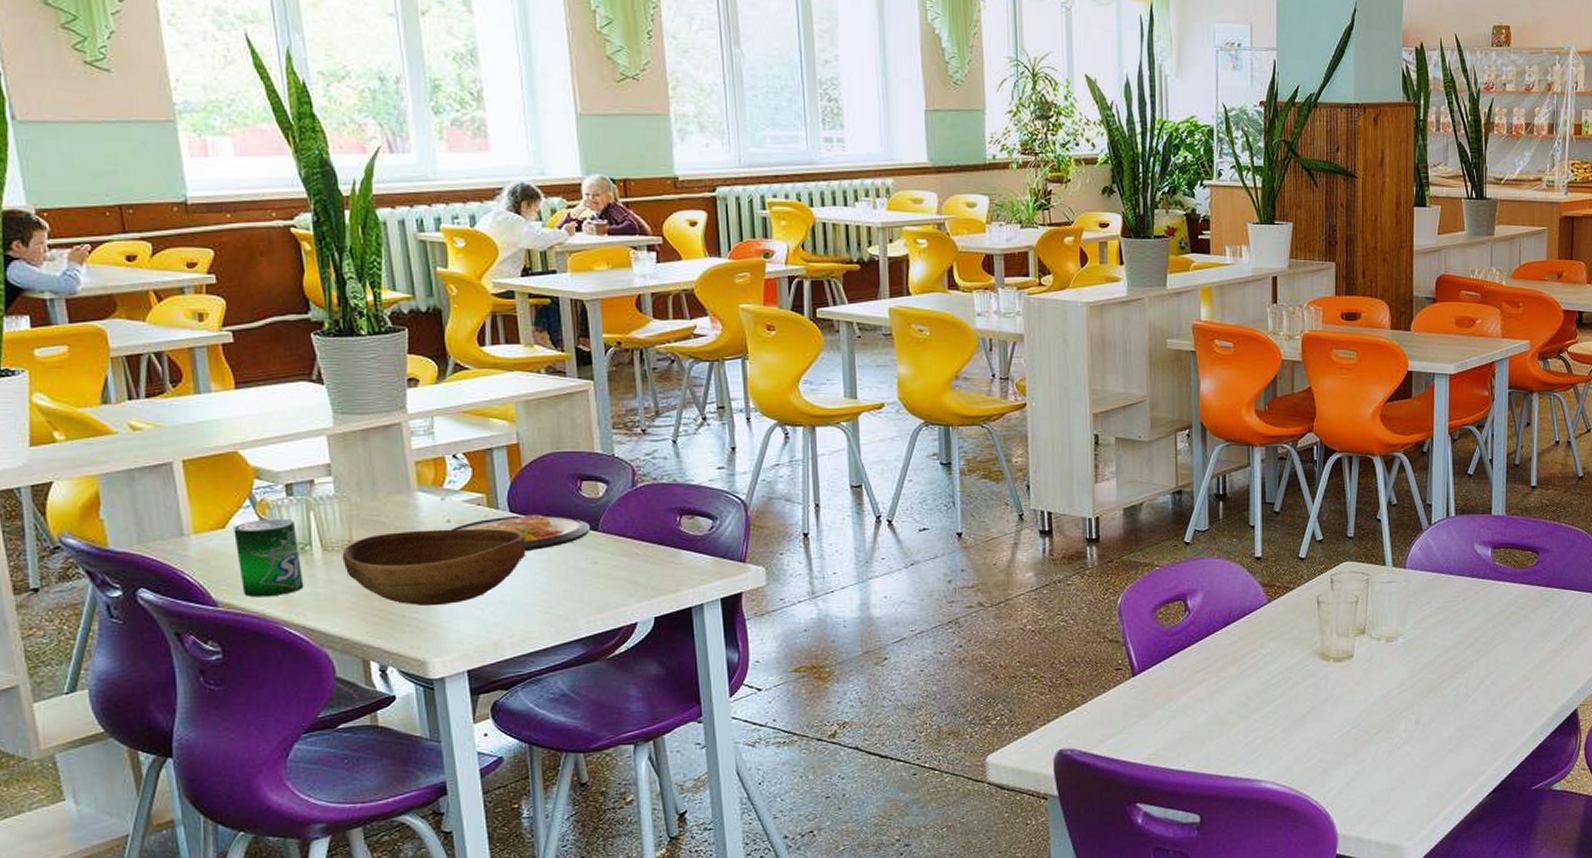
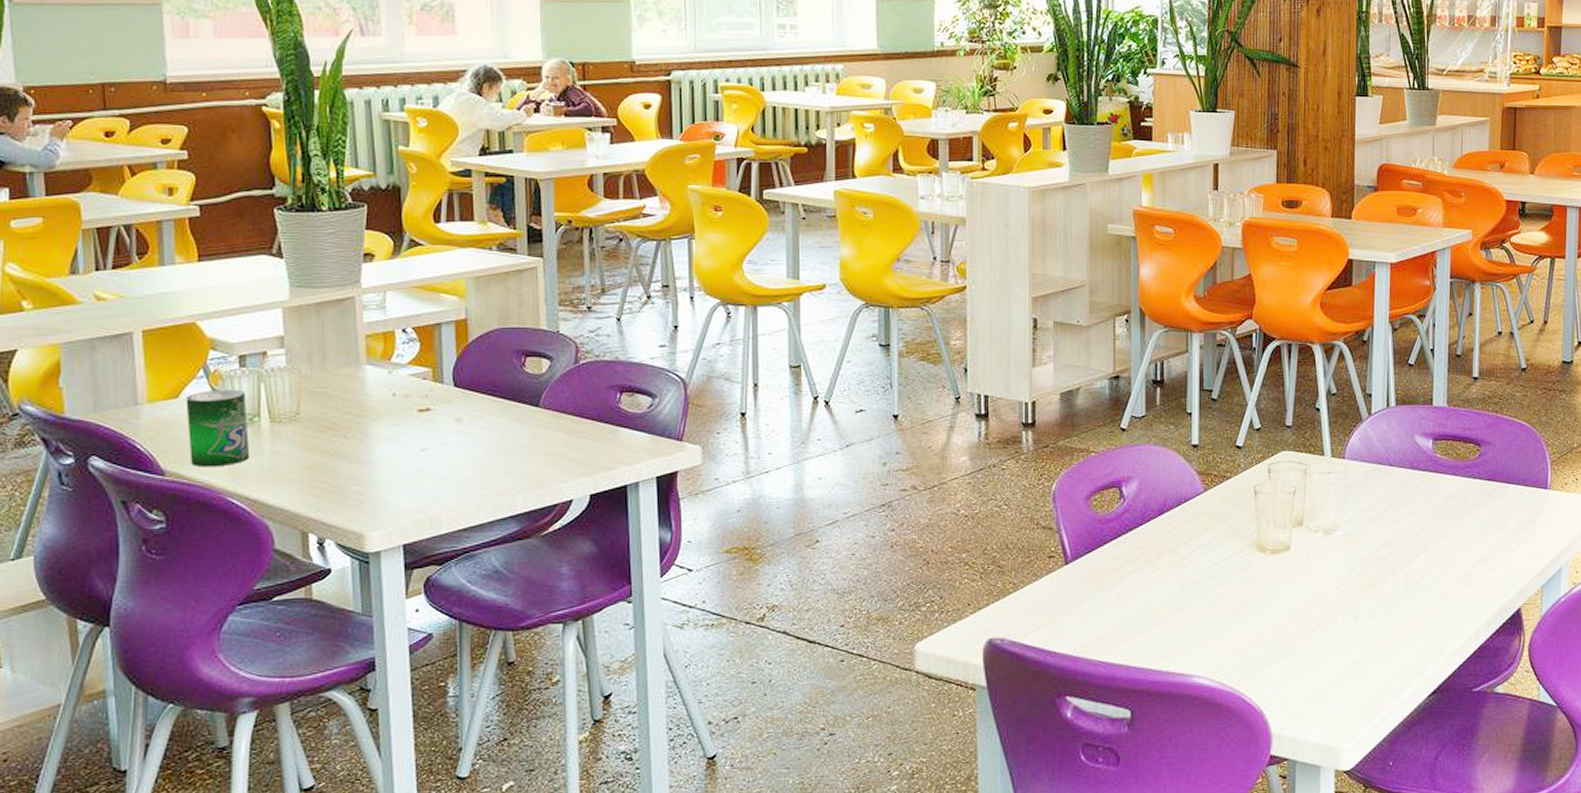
bowl: present [342,528,526,606] -> none [289,402,468,479]
dish: present [452,514,591,552] -> none [397,390,533,427]

